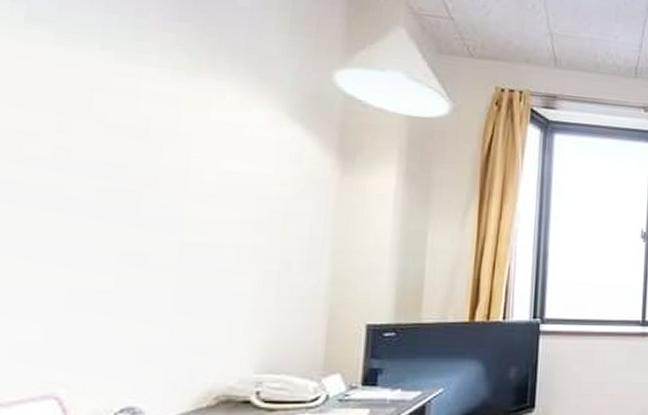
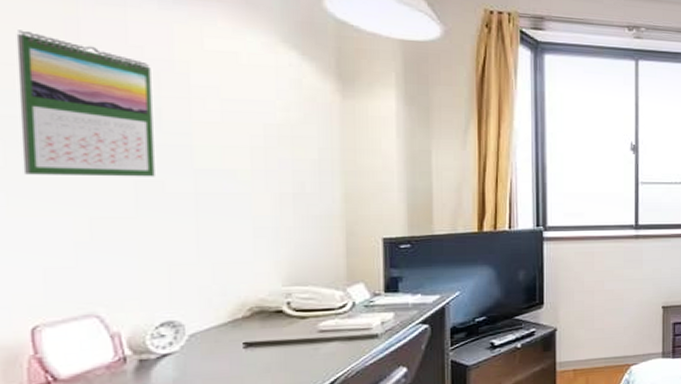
calendar: none [11,98,155,250] -> present [16,30,155,177]

